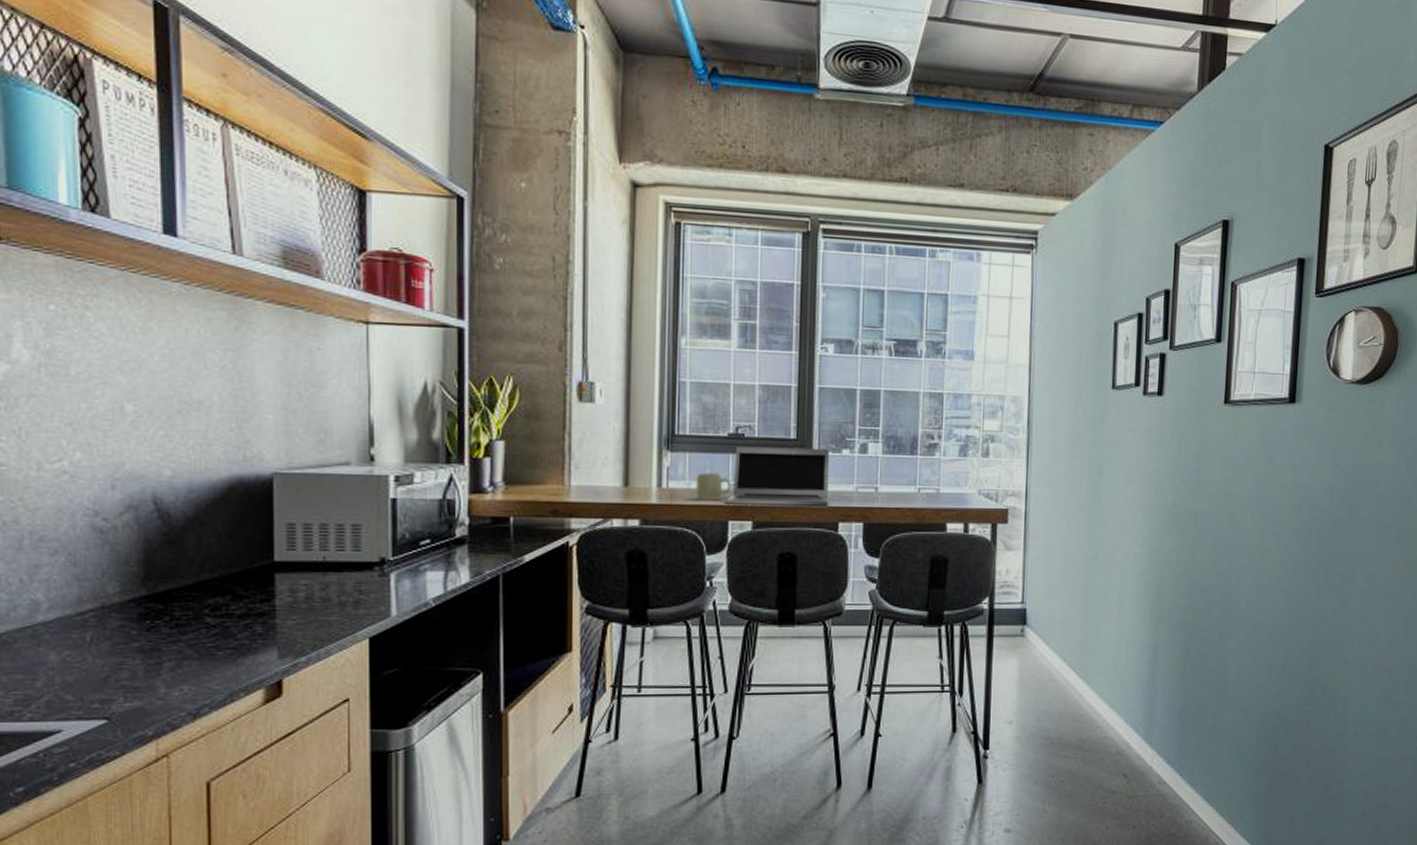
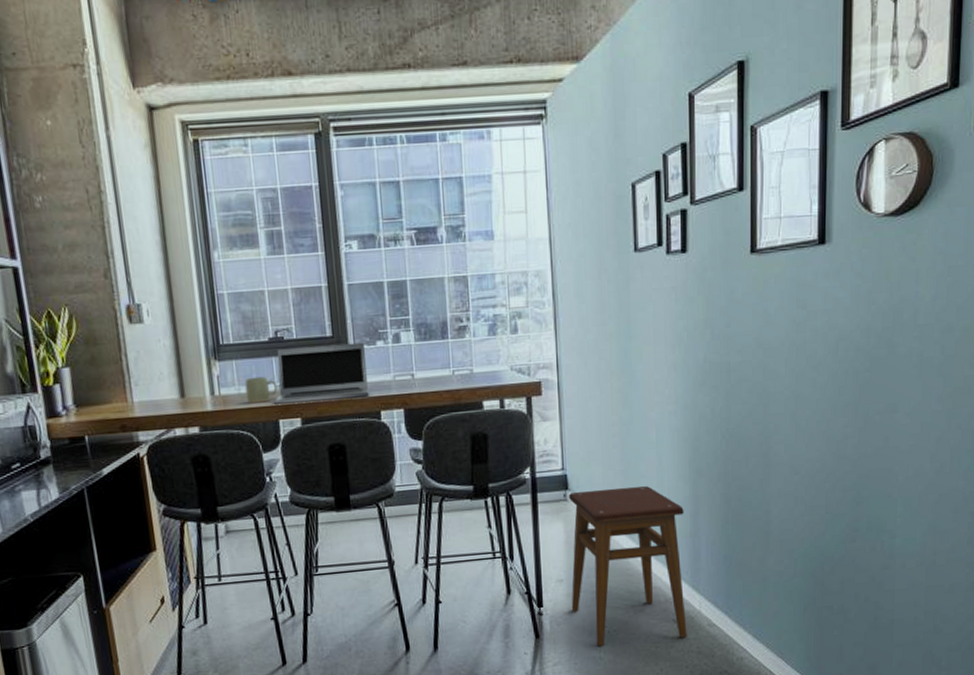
stool: none [1018,627,1142,797] -> present [568,486,687,646]

